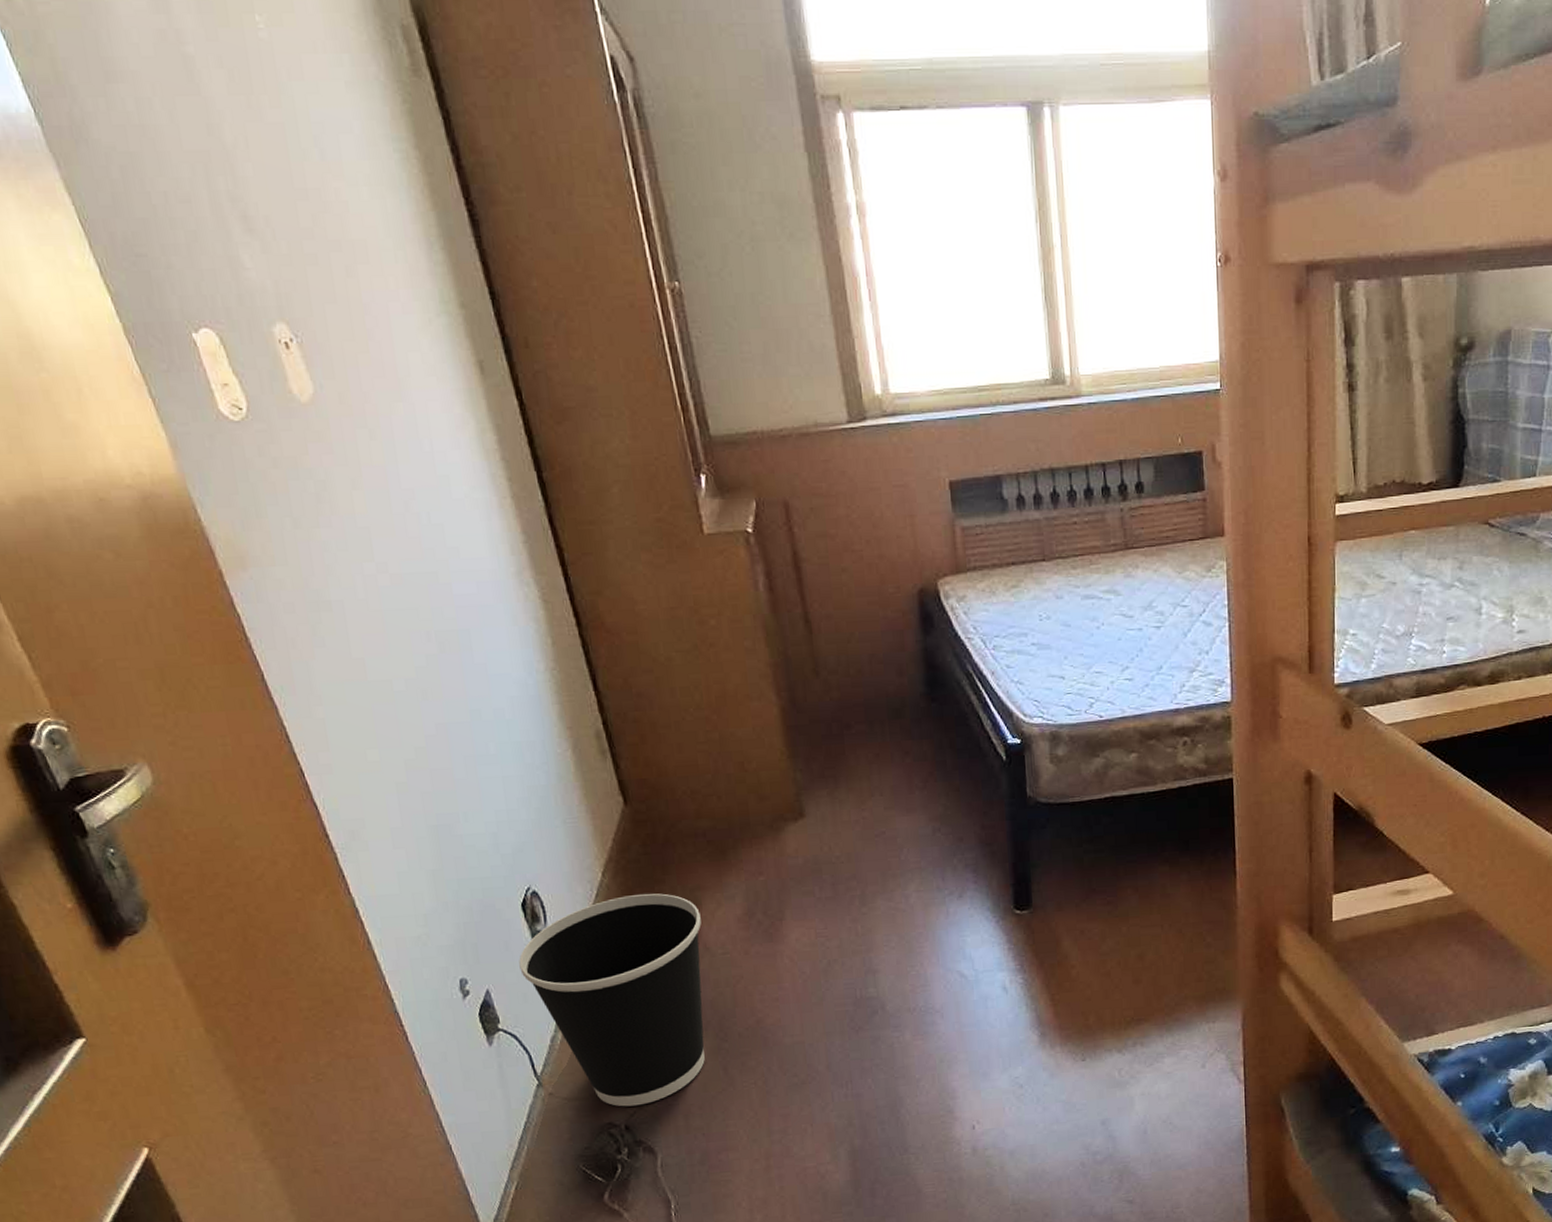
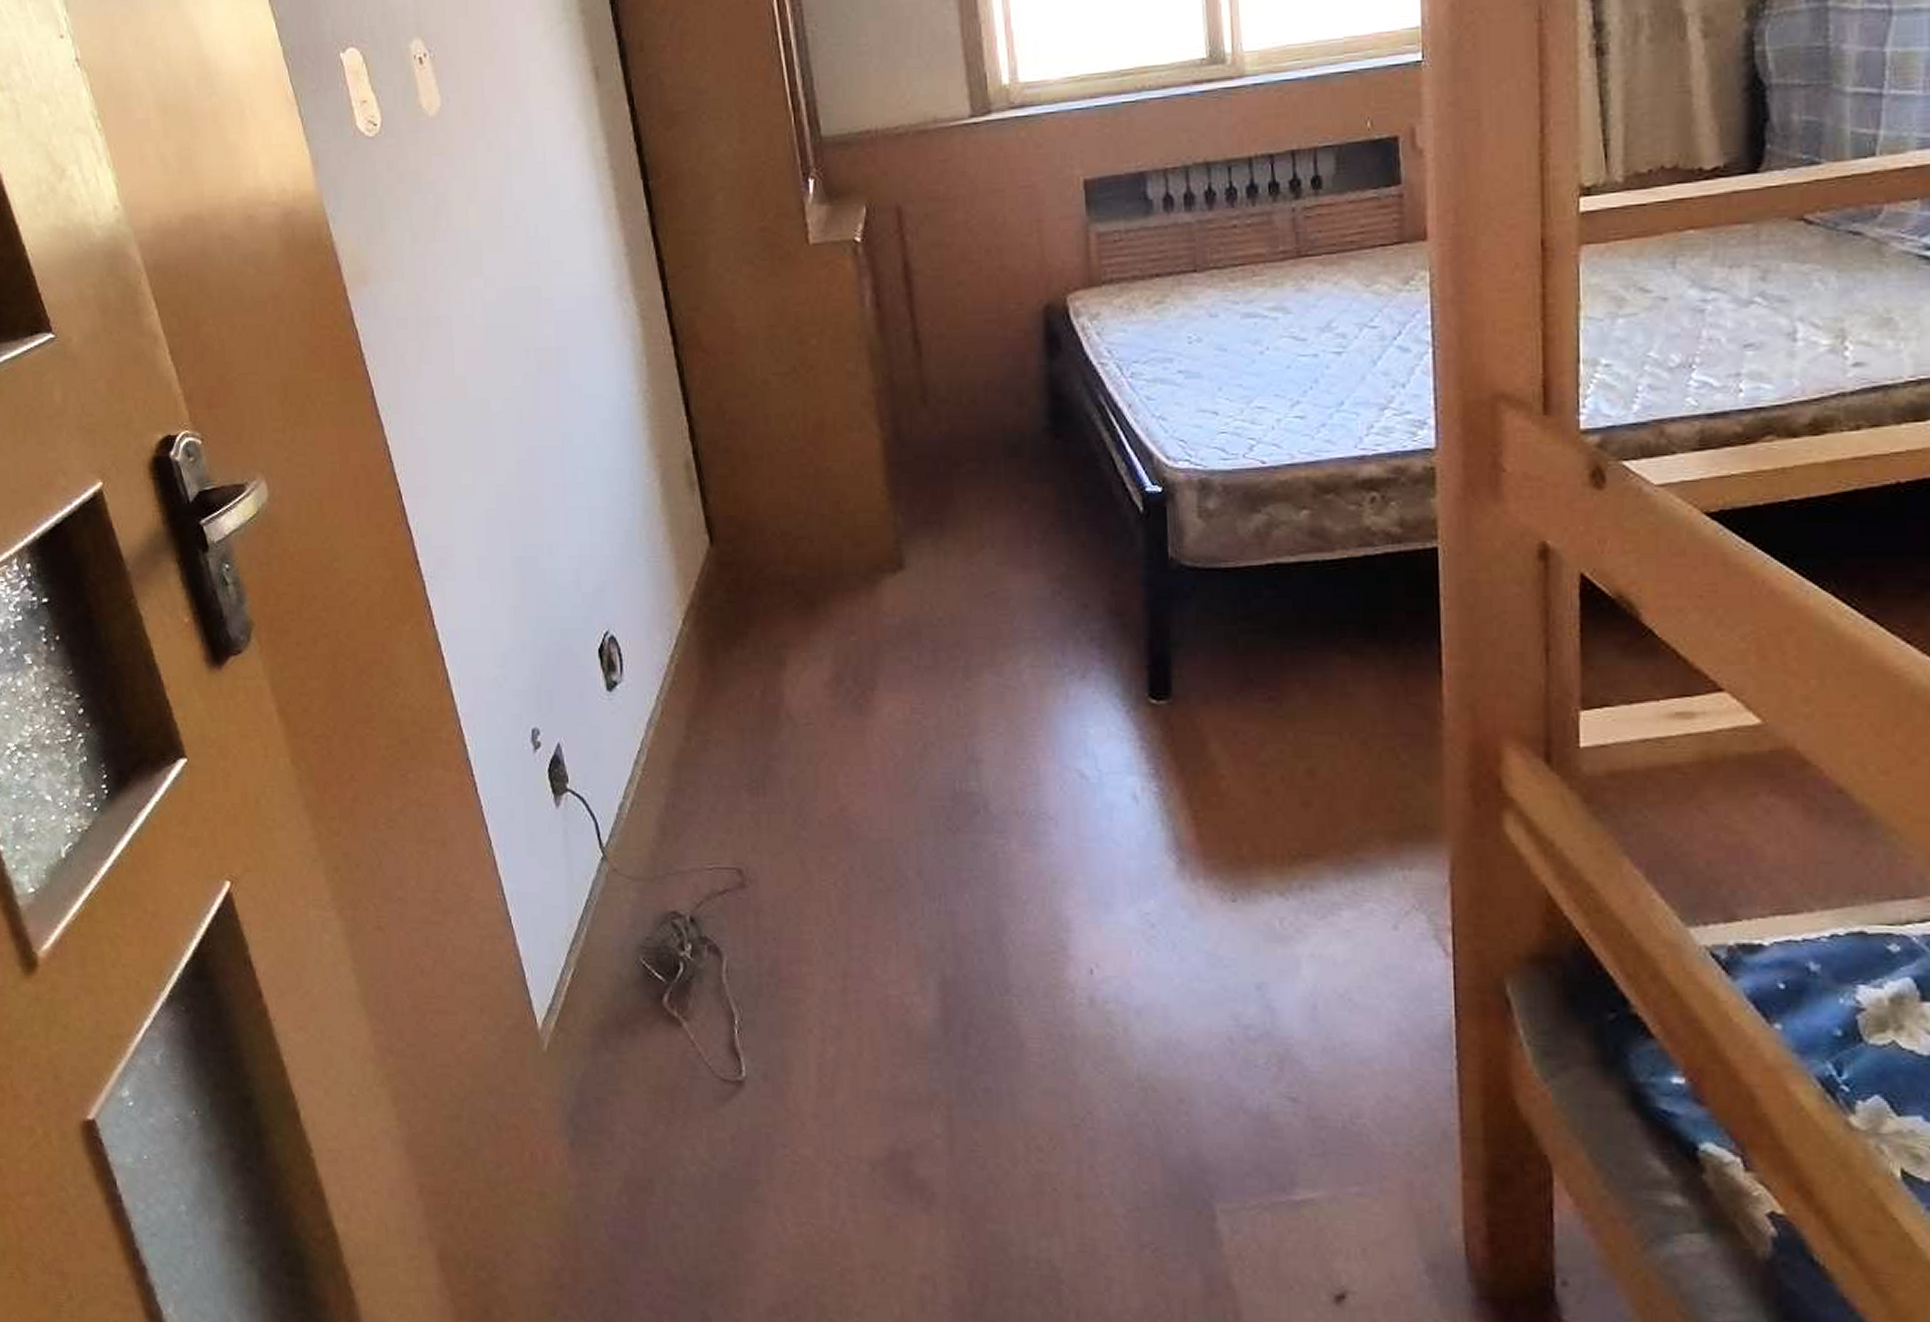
wastebasket: present [519,893,705,1107] -> none [592,648,785,895]

